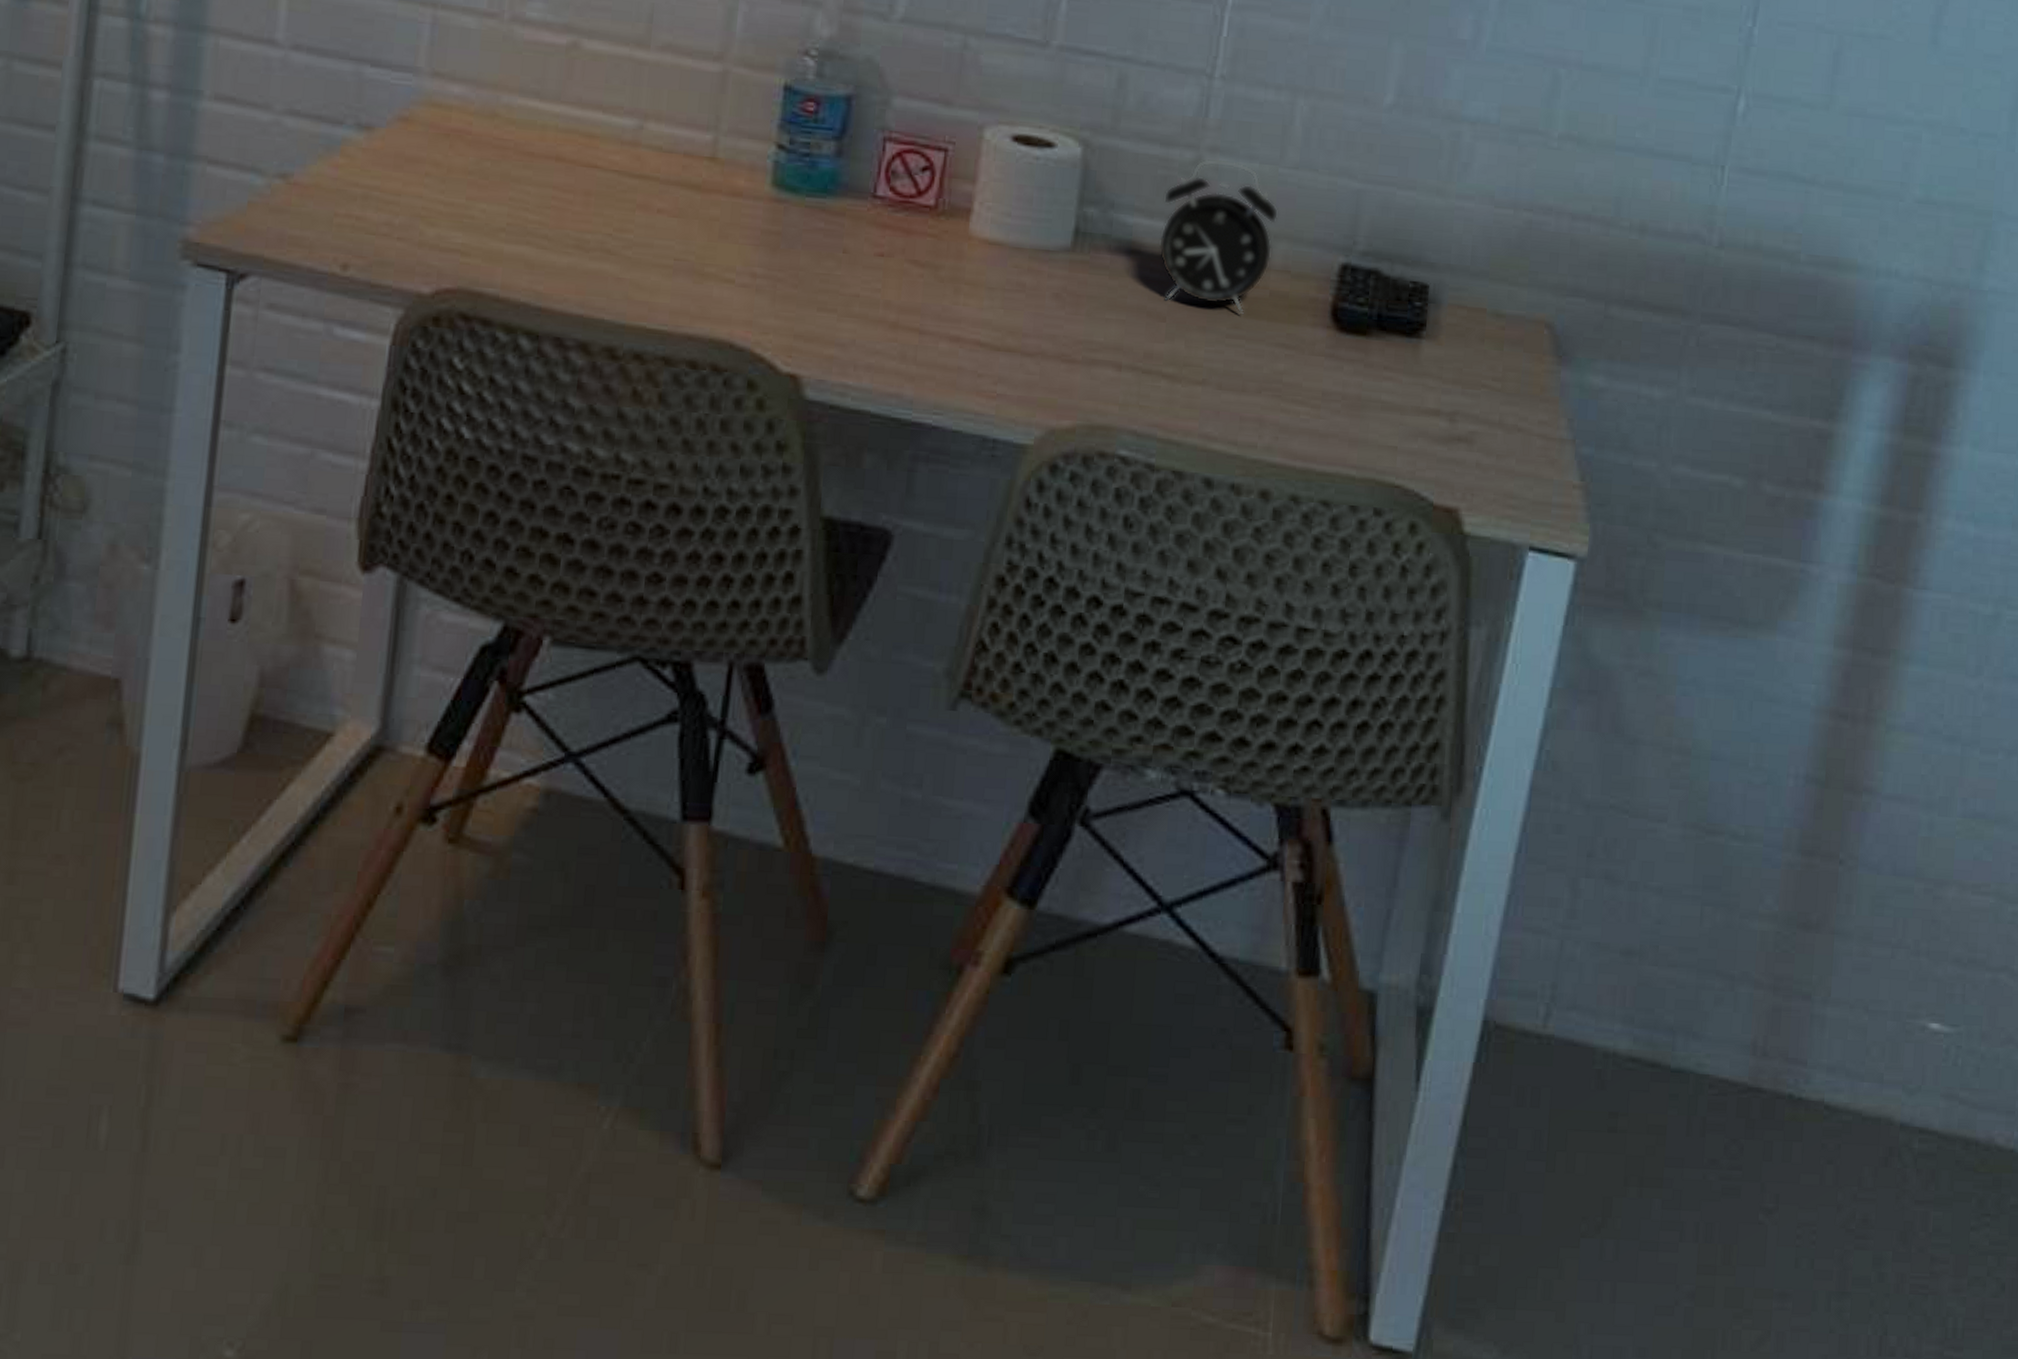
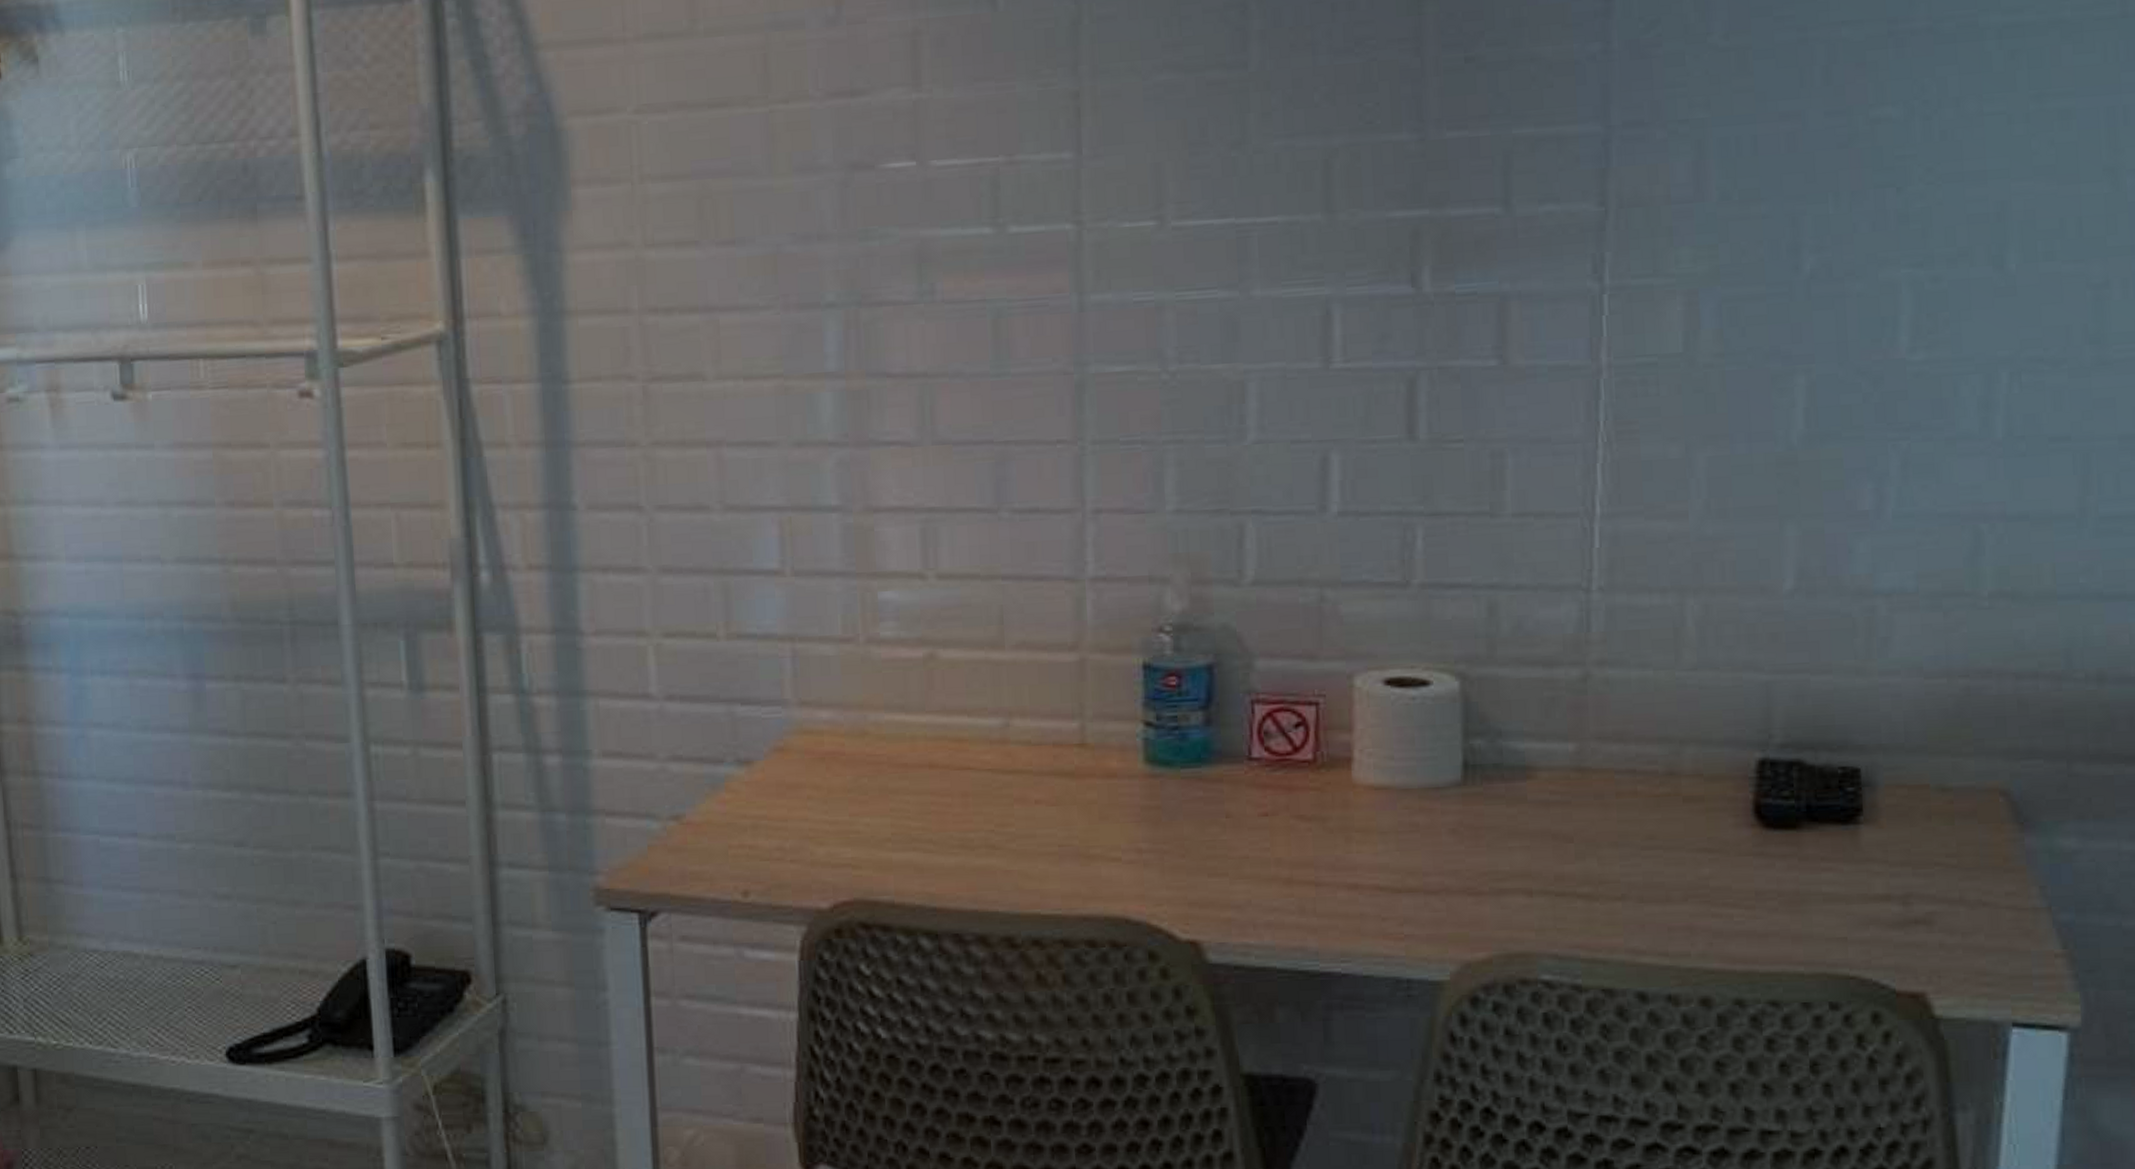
alarm clock: present [1159,158,1279,315] -> none [1553,671,1682,825]

